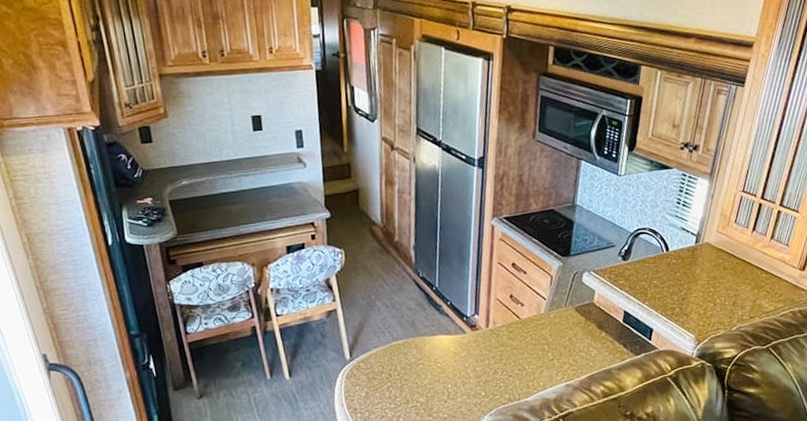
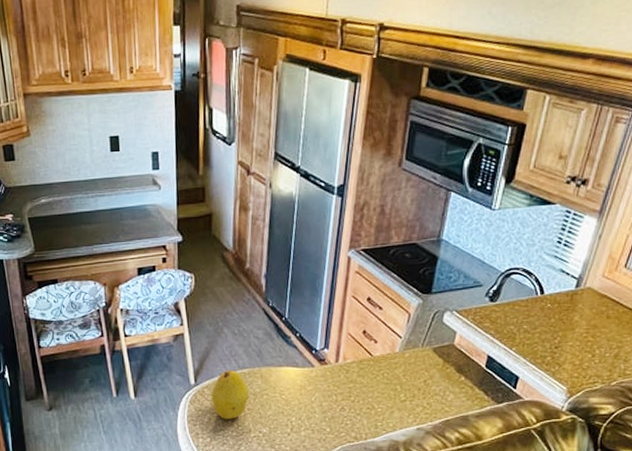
fruit: none [367,342,406,392] -> present [211,370,250,419]

